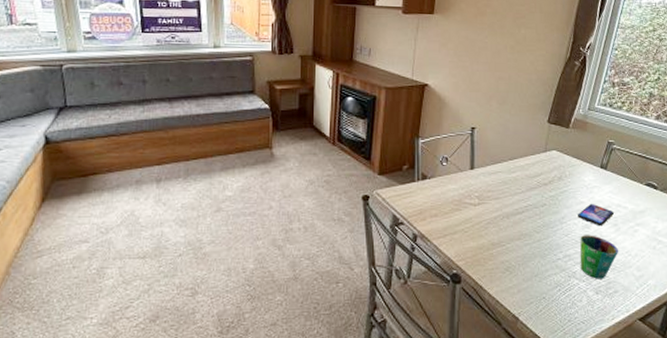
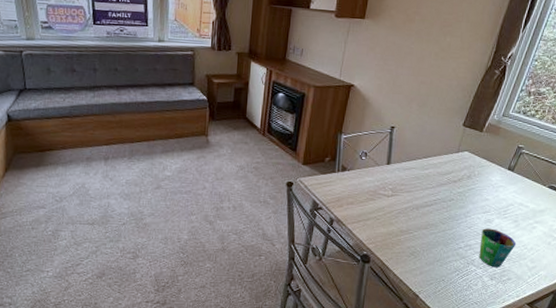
smartphone: present [578,204,614,227] -> none [482,201,516,222]

